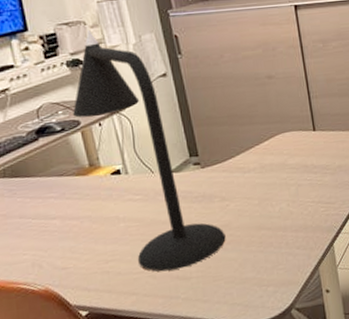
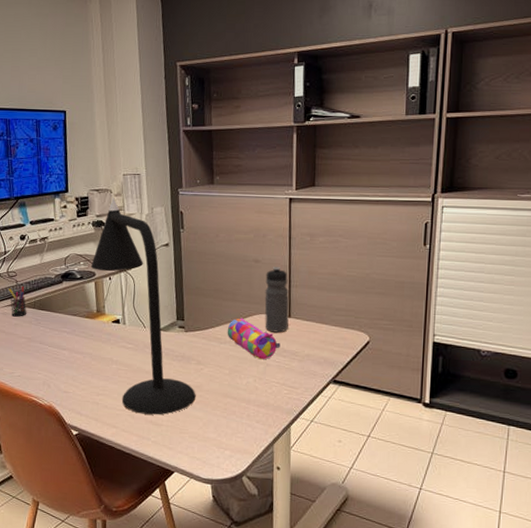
pencil case: none [249,140,310,182] -> present [227,318,280,360]
water bottle: none [282,79,315,150] -> present [264,267,289,333]

